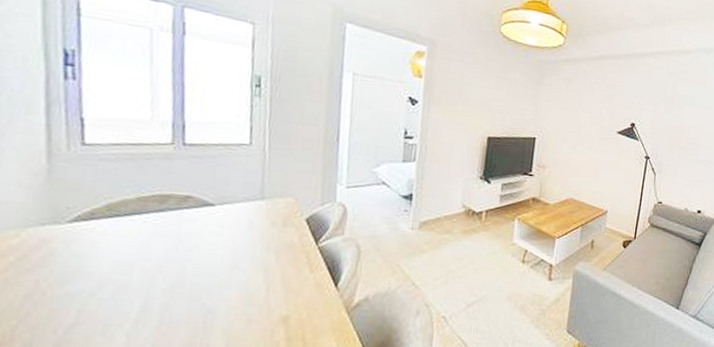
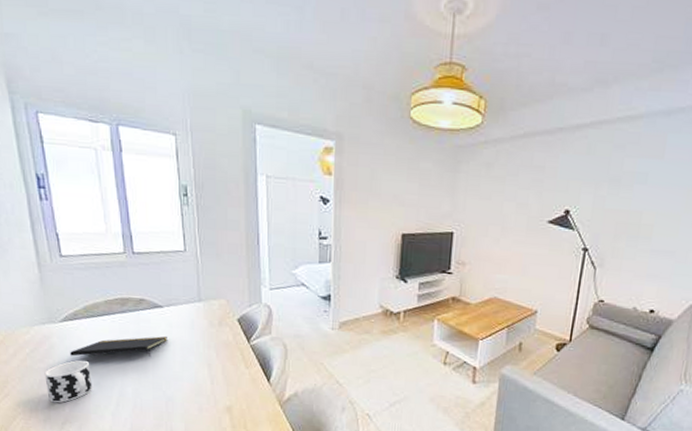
cup: none [33,268,105,325] -> present [44,360,93,403]
notepad: none [77,238,216,265] -> present [70,336,167,357]

